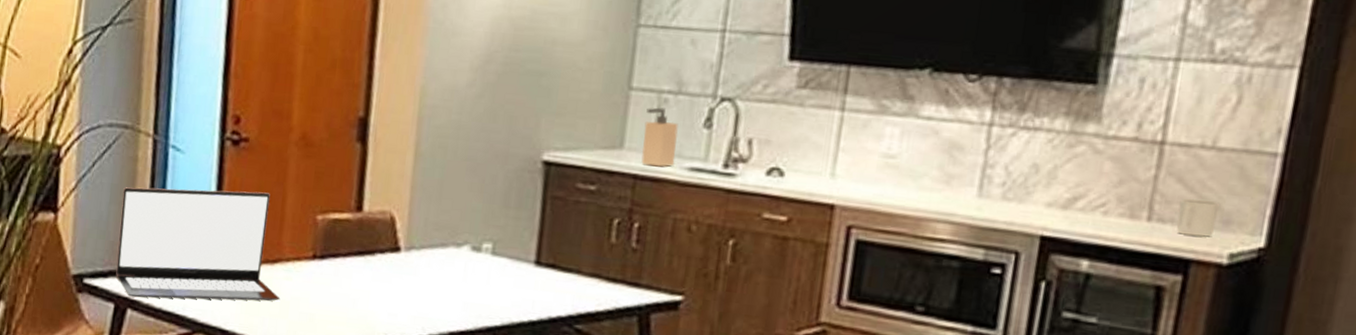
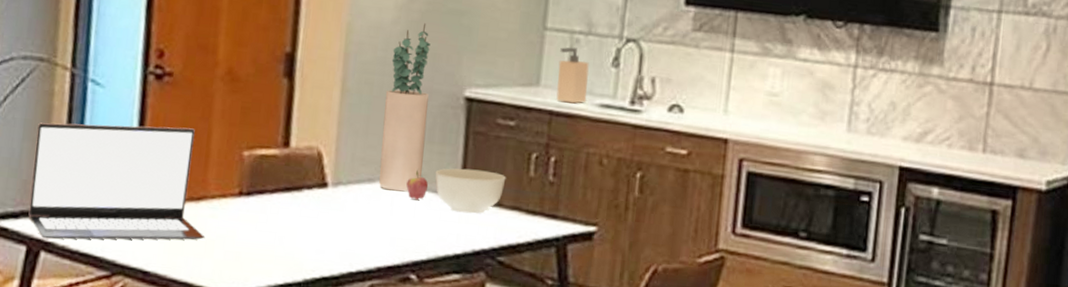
vase: none [452,85,507,257] -> present [379,23,431,192]
fruit: none [480,234,504,265] -> present [406,168,429,200]
bowl: none [510,233,586,281] -> present [435,168,506,214]
mug: present [1176,198,1219,237] -> none [1005,132,1037,167]

